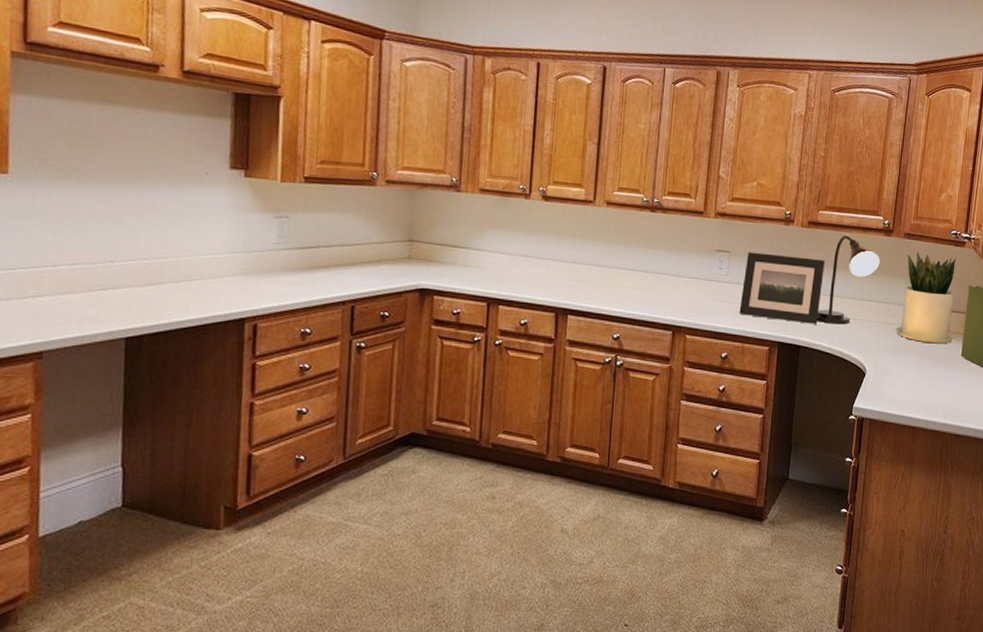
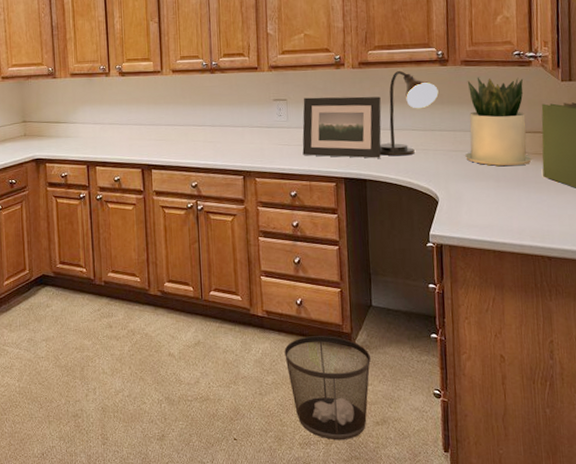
waste bin: none [692,510,781,621] -> present [284,336,372,439]

